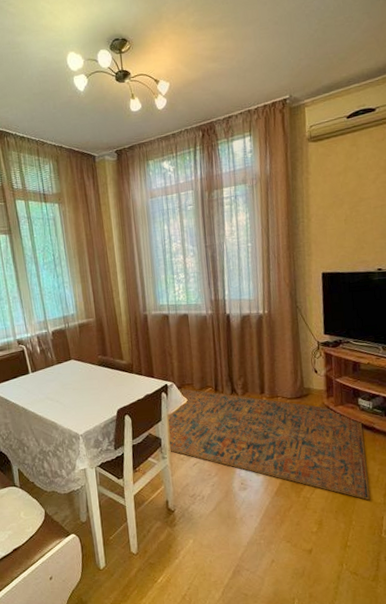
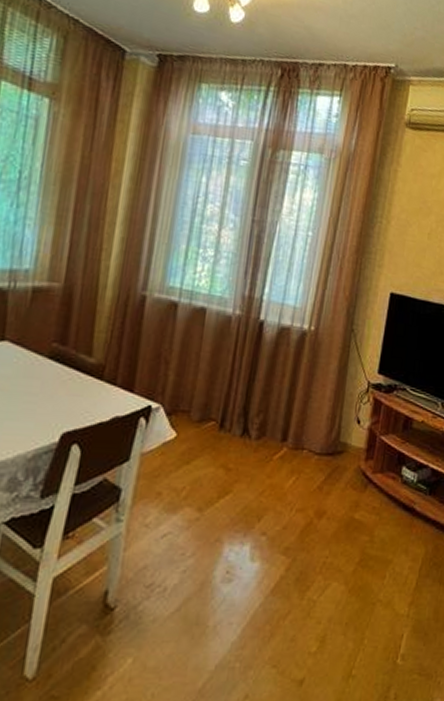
rug: present [168,389,370,501] -> none [129,417,400,610]

